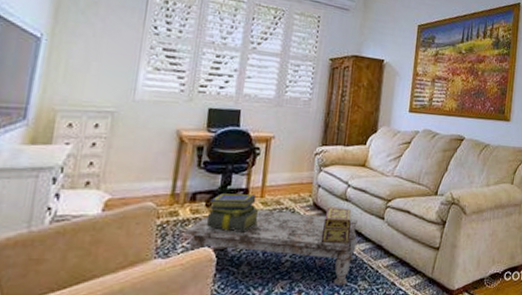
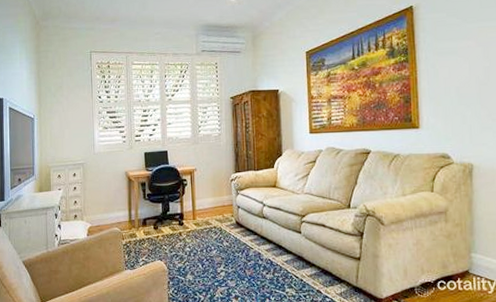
coffee table: present [184,209,358,285] -> none [142,229,279,292]
stack of books: present [206,193,261,232] -> none [156,218,195,248]
decorative box: present [320,207,352,244] -> none [247,225,273,256]

